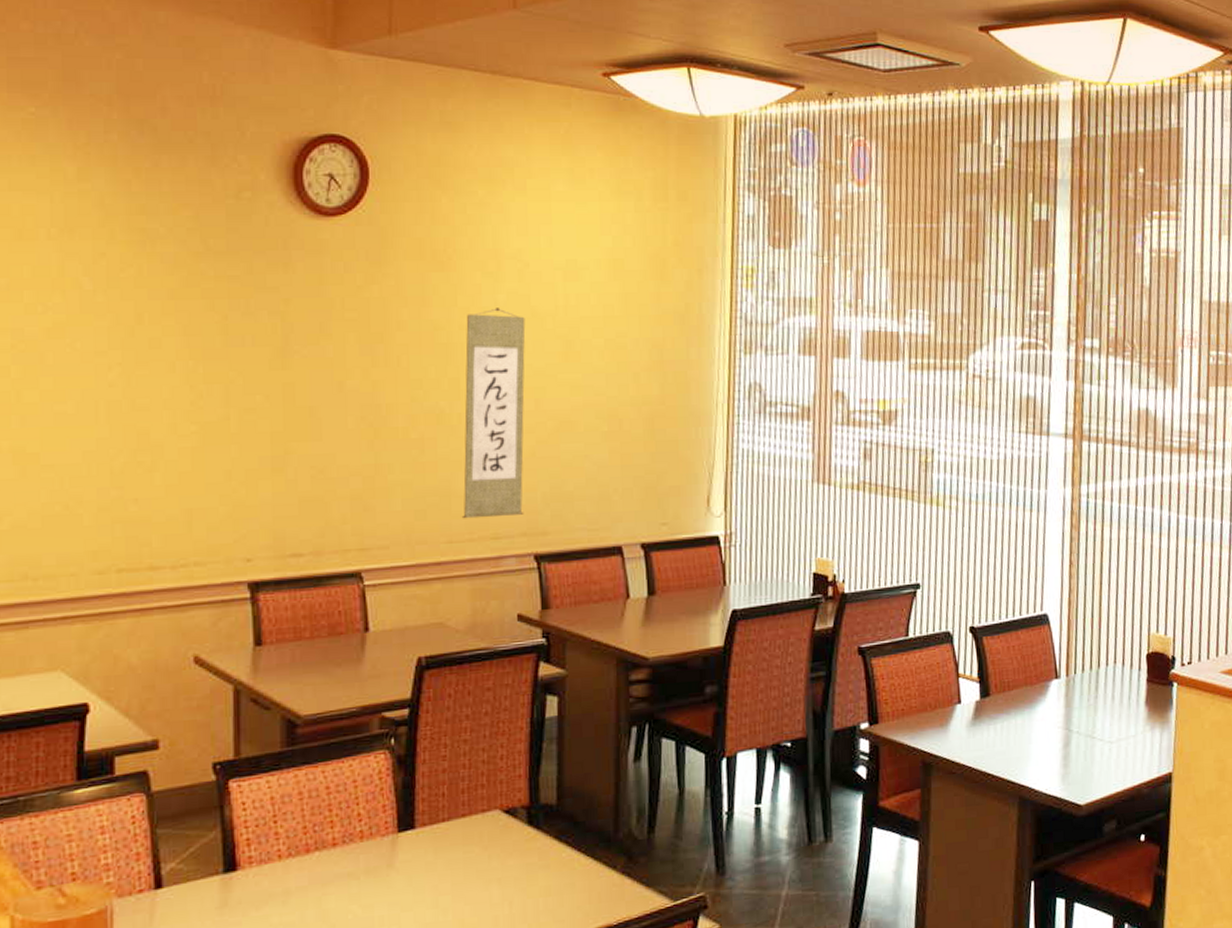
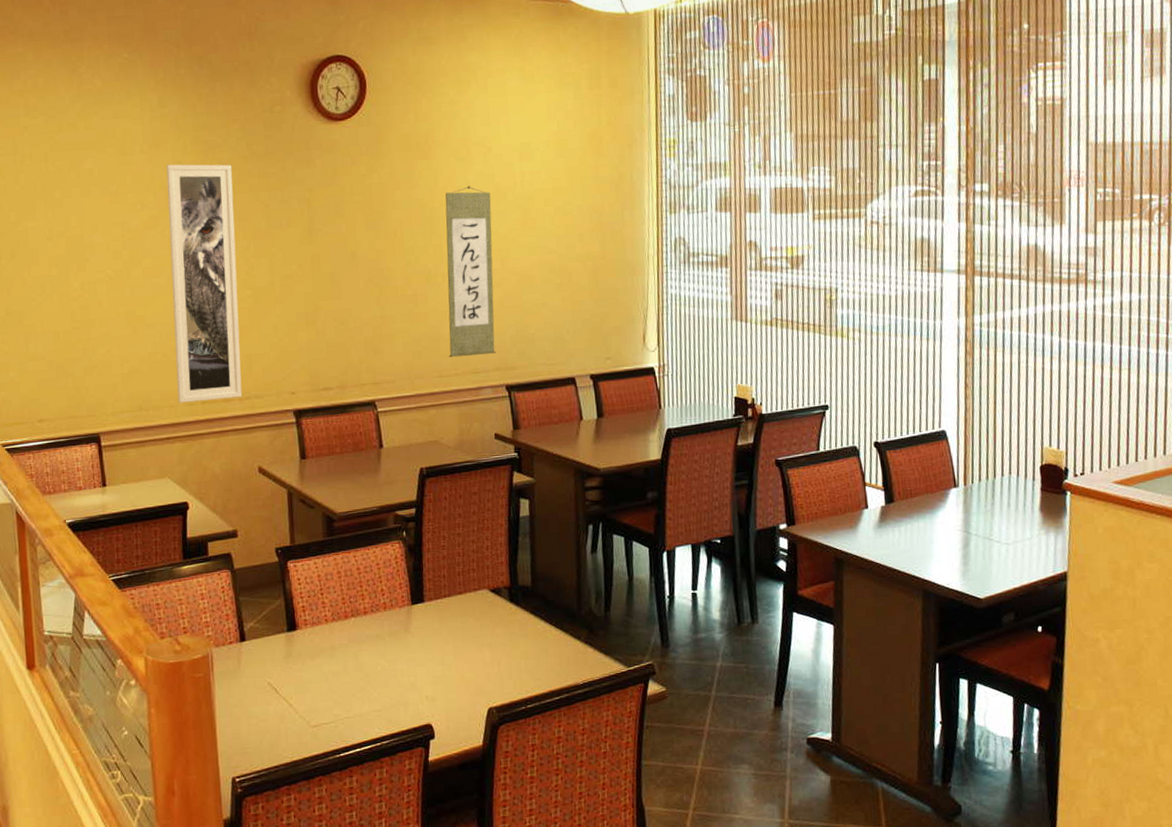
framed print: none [81,256,179,571] -> present [166,164,243,403]

